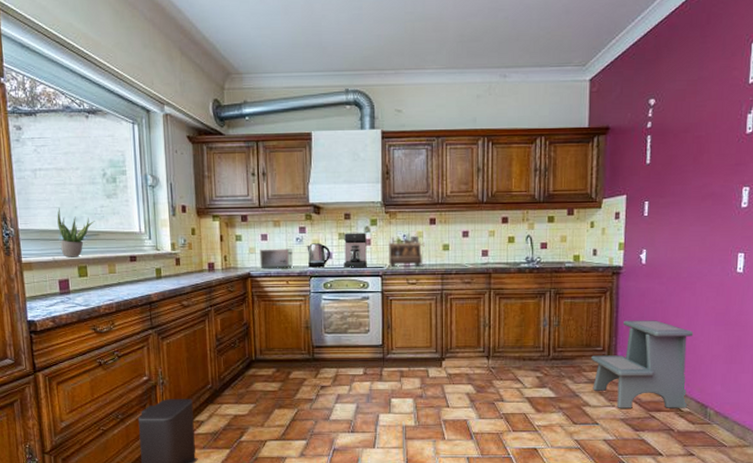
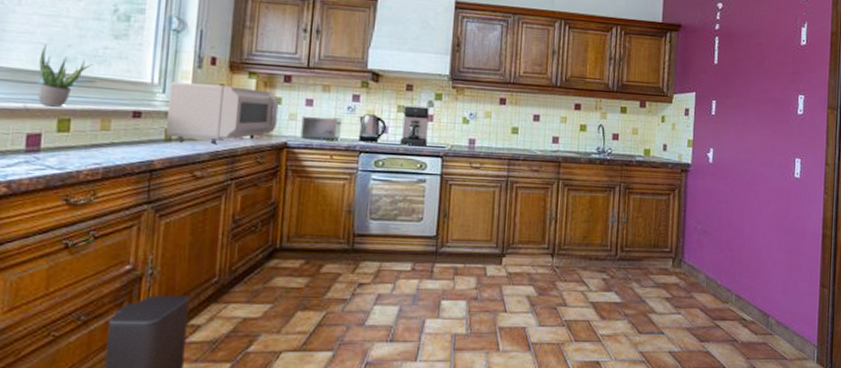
microwave: none [154,229,241,278] -> present [166,82,279,143]
spice rack: present [389,234,425,267] -> none [451,112,493,149]
step stool: present [591,320,694,408] -> none [658,220,756,317]

